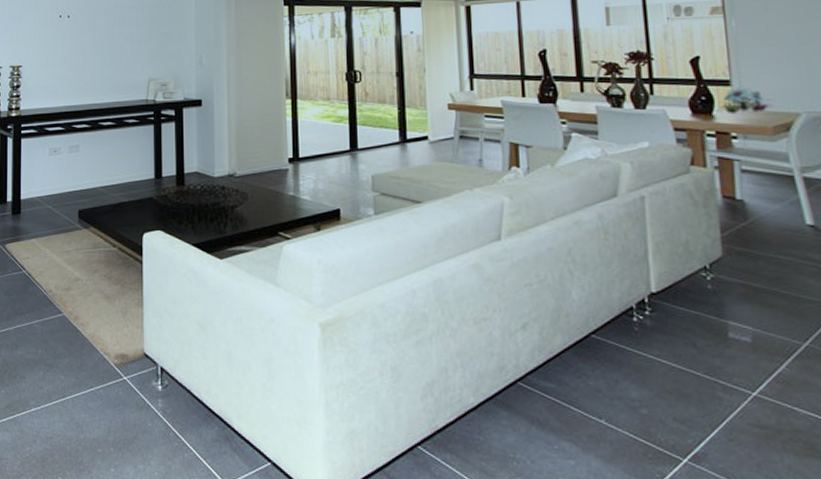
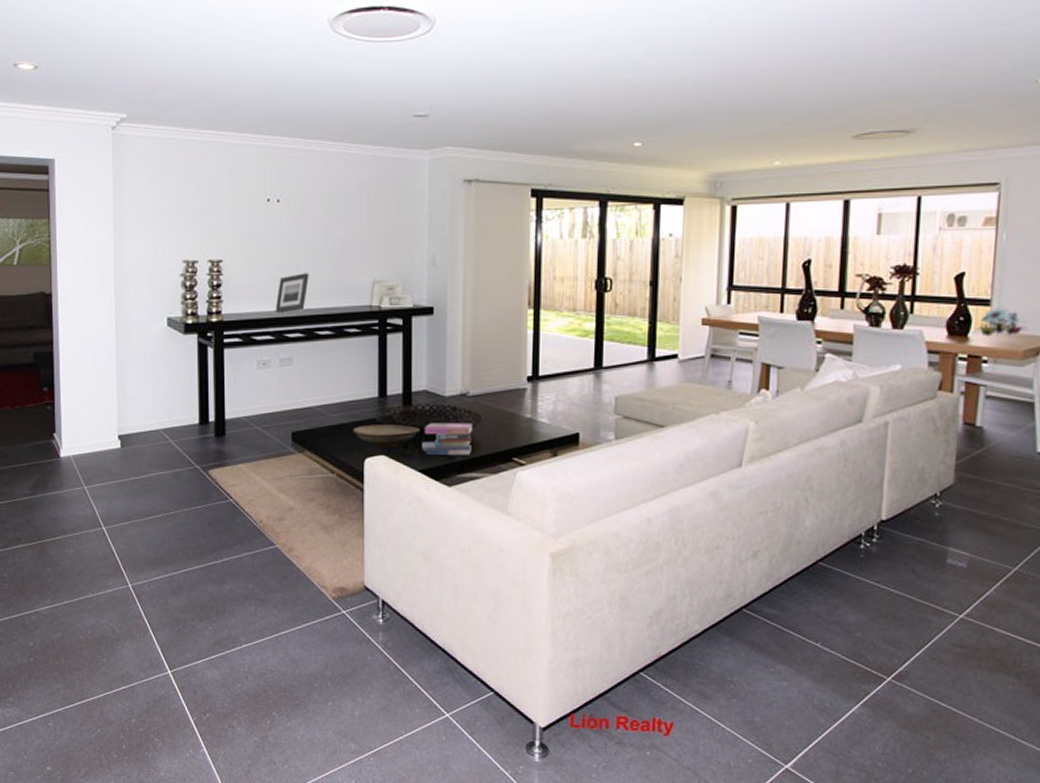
picture frame: none [65,74,94,108] -> present [275,273,309,313]
decorative bowl: none [132,203,192,224] -> present [353,425,419,449]
books: none [195,200,241,230] -> present [422,422,473,455]

